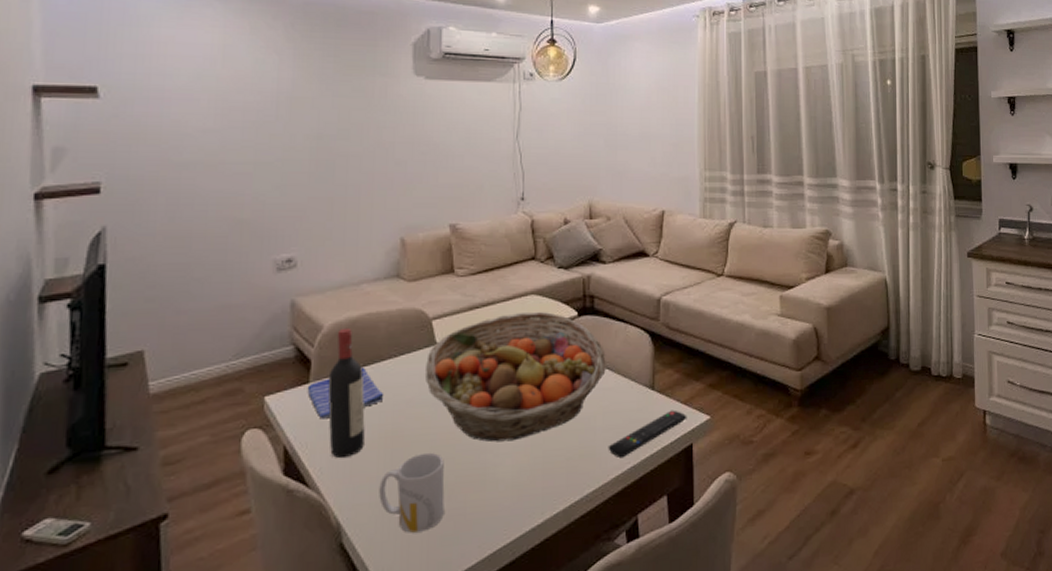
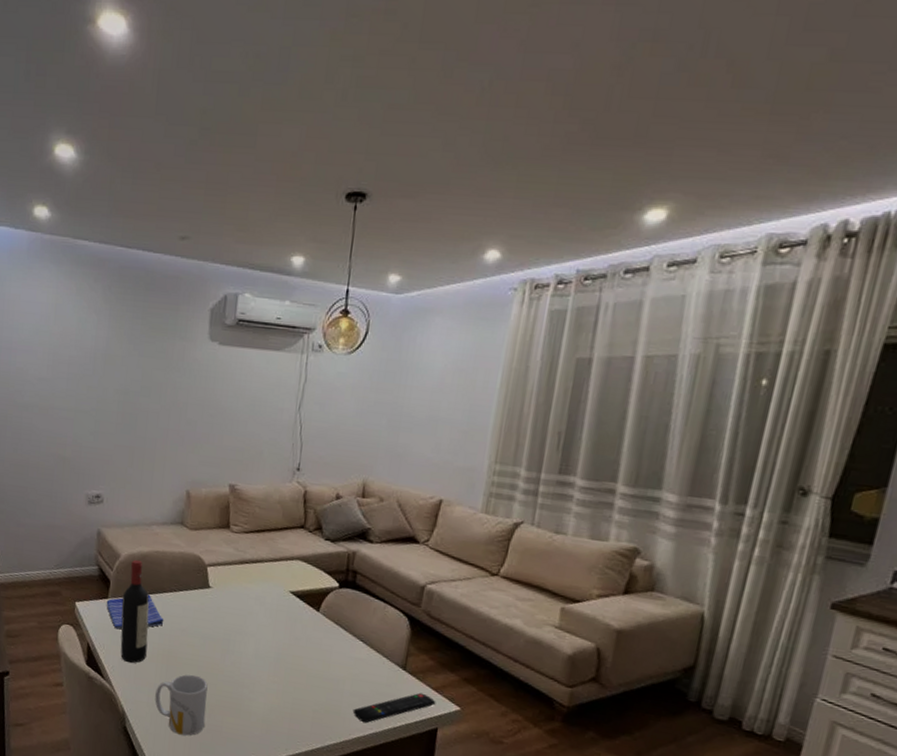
fruit basket: present [424,311,606,442] -> none [198,573,362,684]

